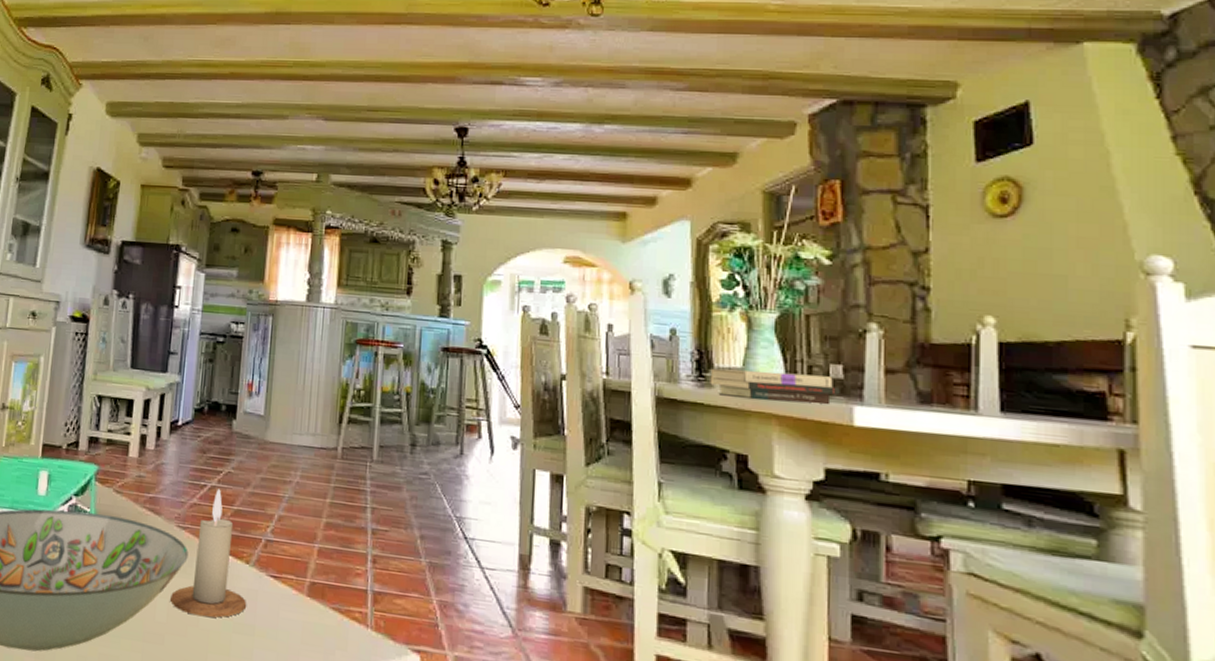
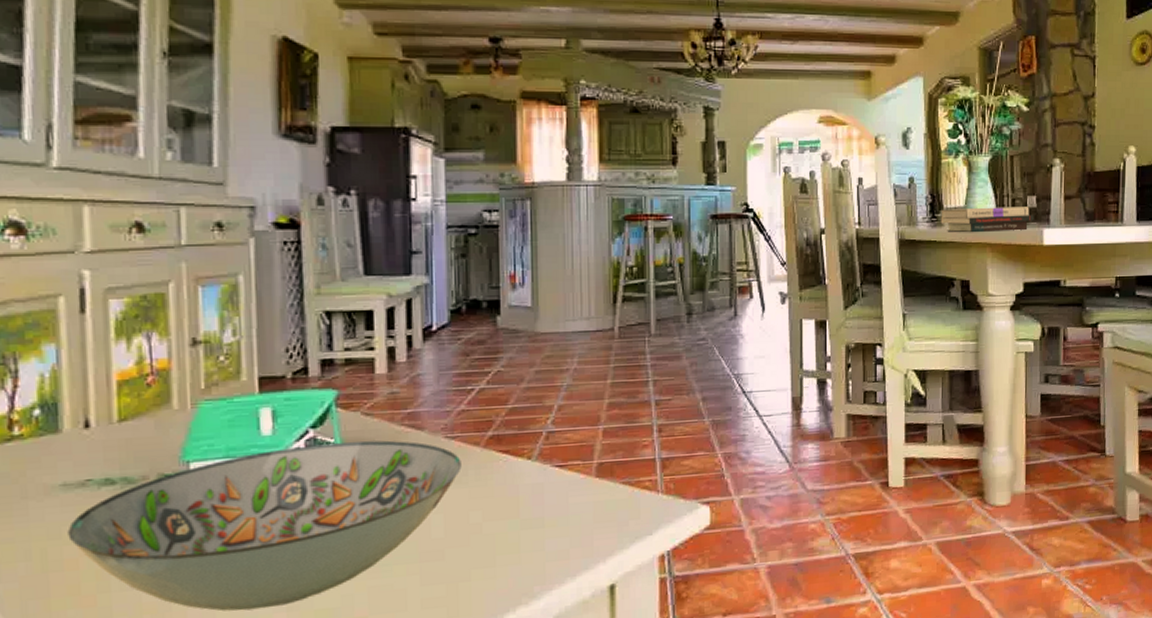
candle: present [170,489,246,618] -> none [447,390,532,523]

